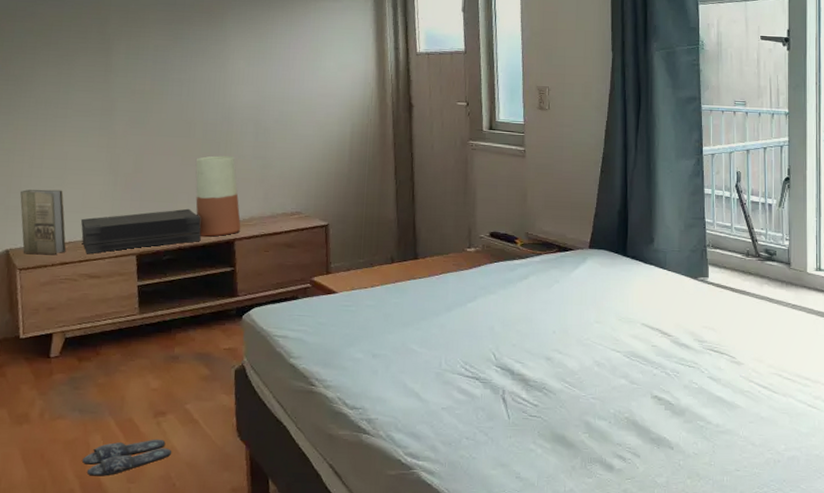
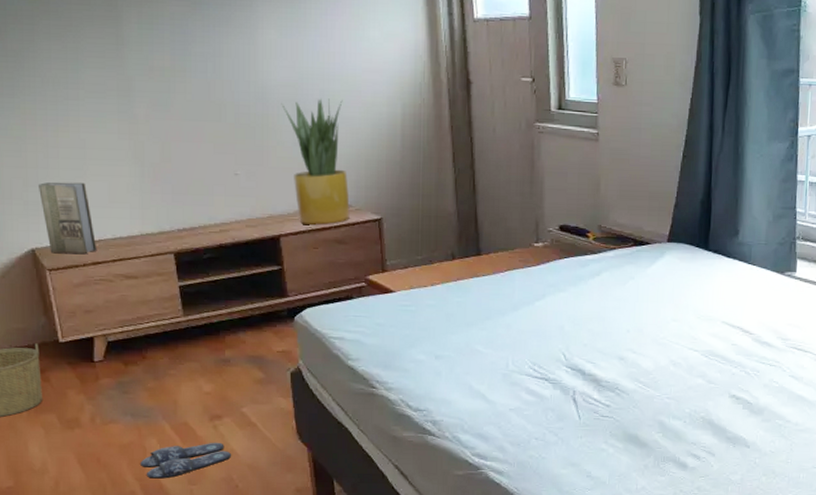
game console: present [80,208,201,254] -> none [109,202,243,253]
vase: present [195,156,241,237] -> none [229,142,286,233]
planter: none [244,118,300,231] -> present [281,98,350,226]

